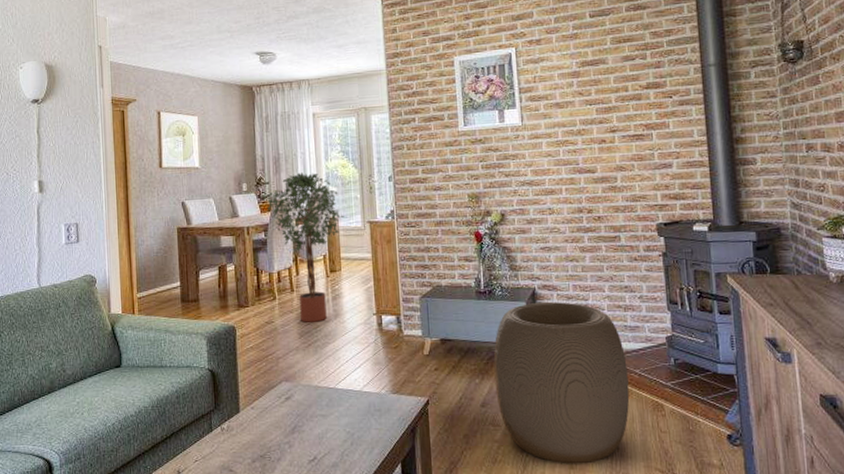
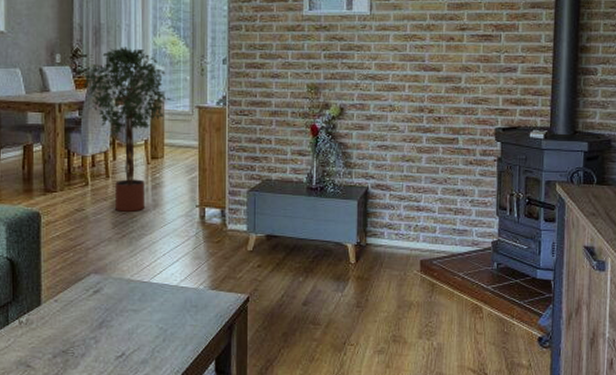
pouf: present [493,302,630,464] -> none [319,202,452,363]

